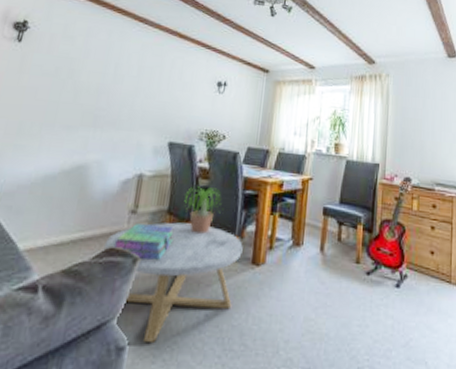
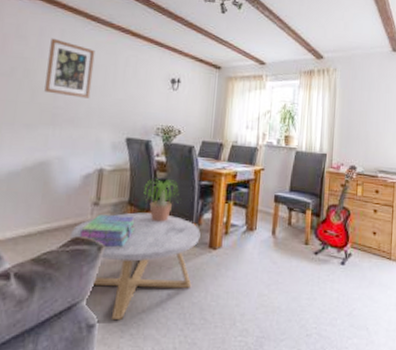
wall art: none [88,39,142,100] -> present [44,38,96,99]

